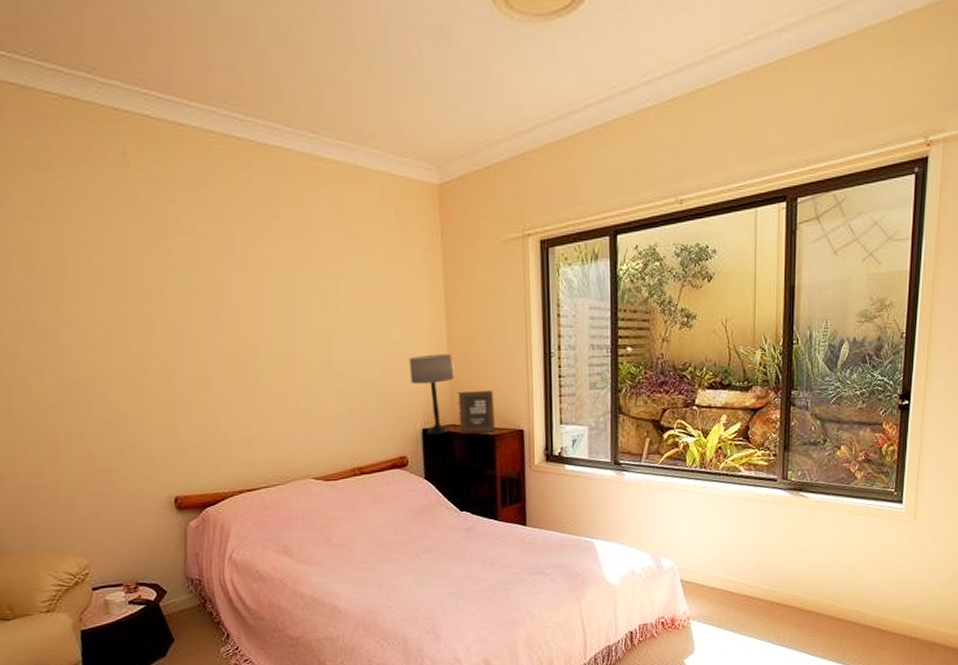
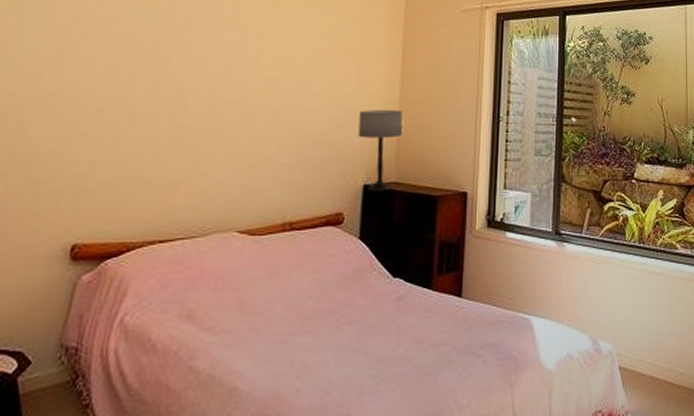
picture frame: present [458,390,495,434] -> none [403,149,440,193]

